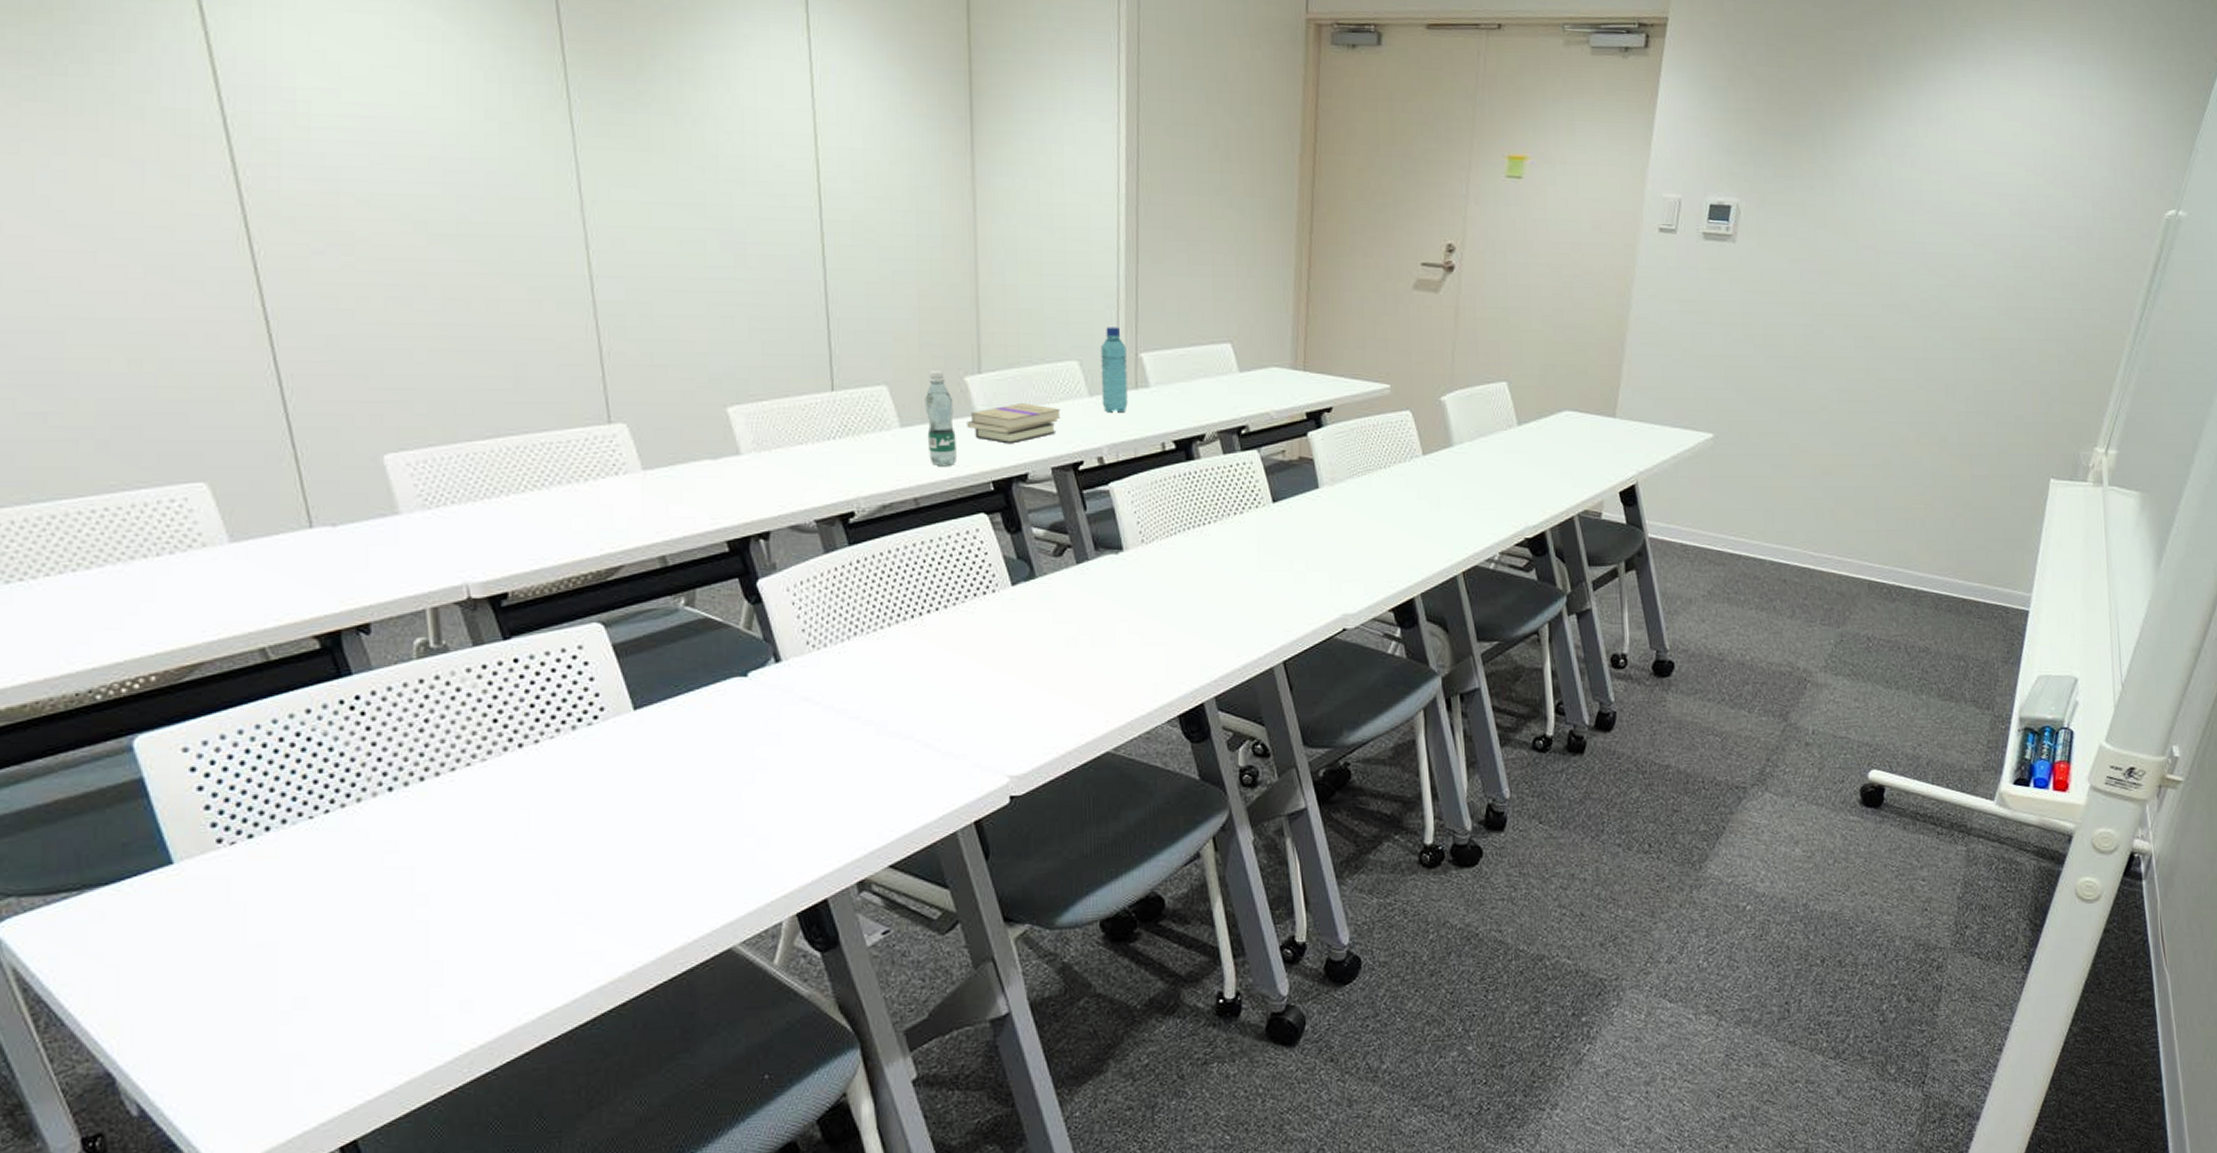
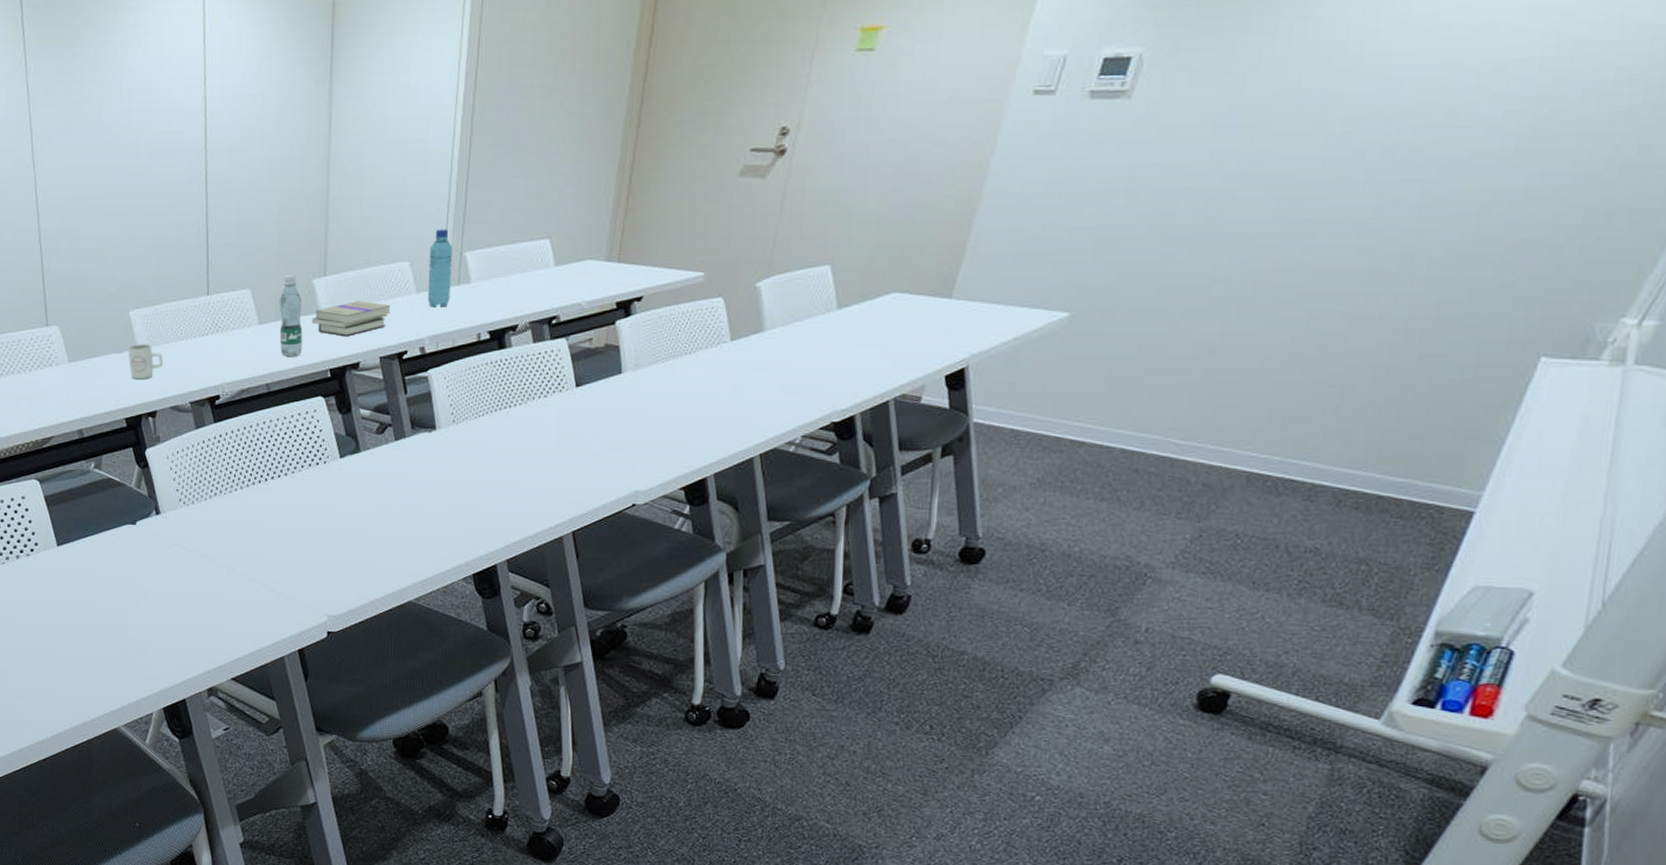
mug: none [728,448,777,492] -> present [128,344,164,380]

